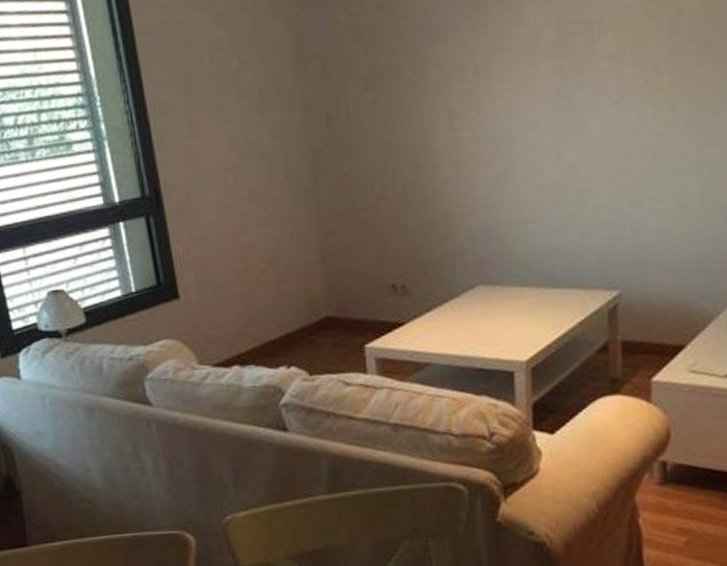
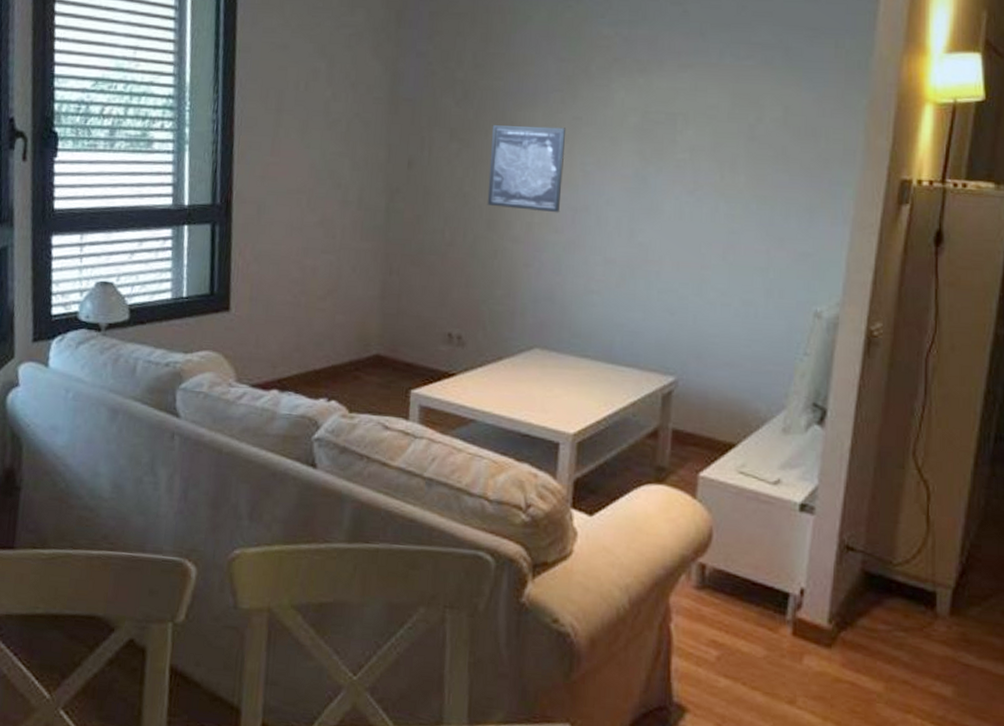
wall art: none [405,57,485,151] -> present [487,125,567,213]

